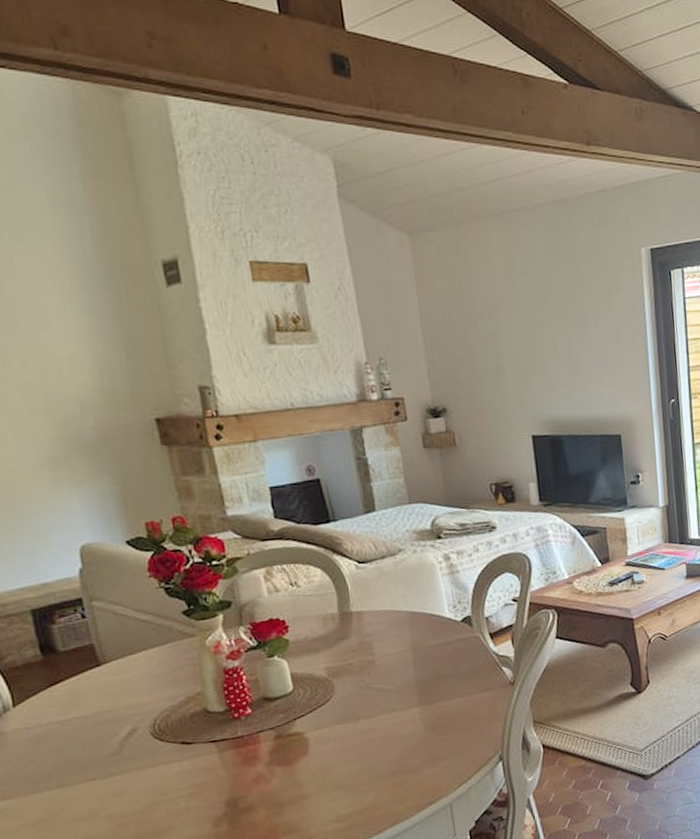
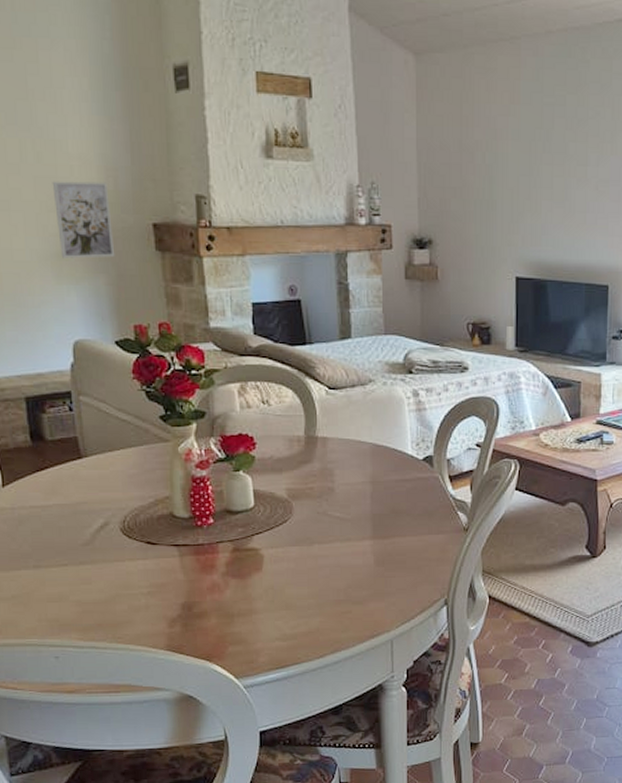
wall art: none [41,382,118,463] -> present [52,181,115,259]

